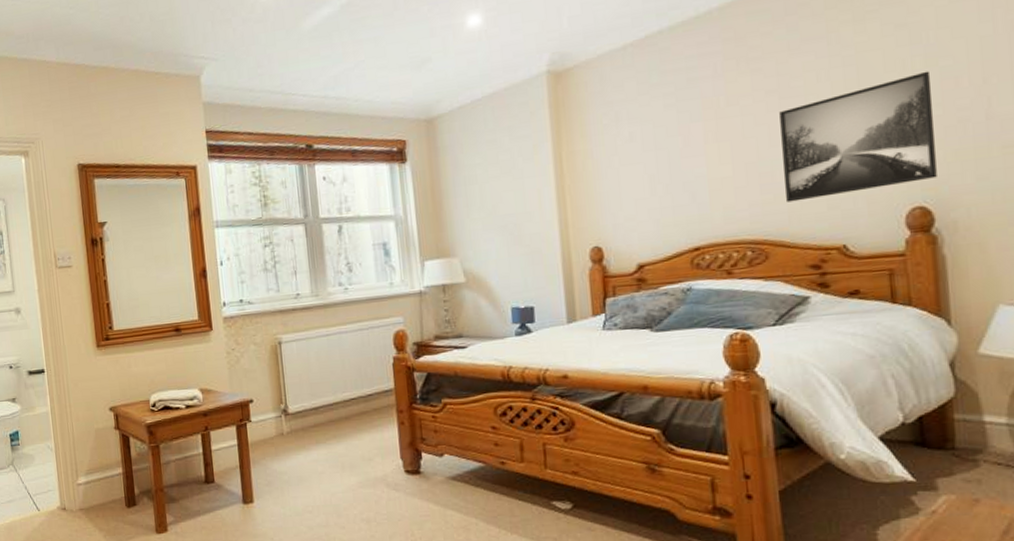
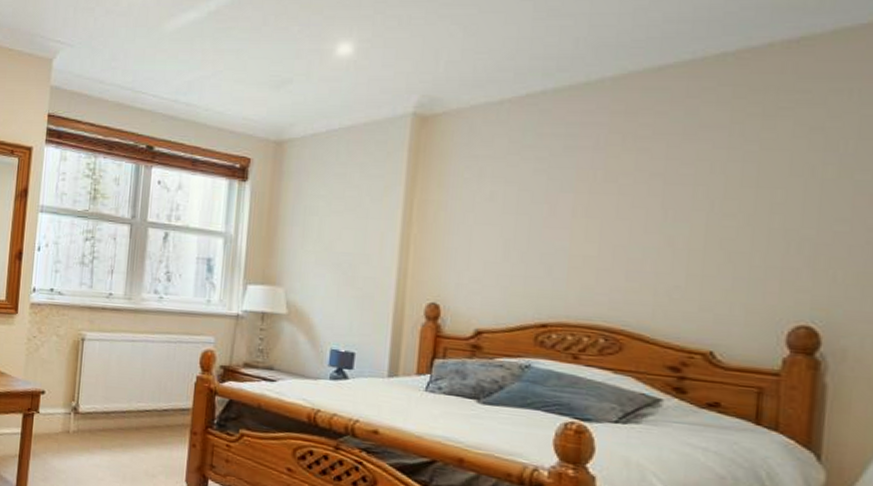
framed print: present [779,71,937,203] -> none [652,182,843,299]

